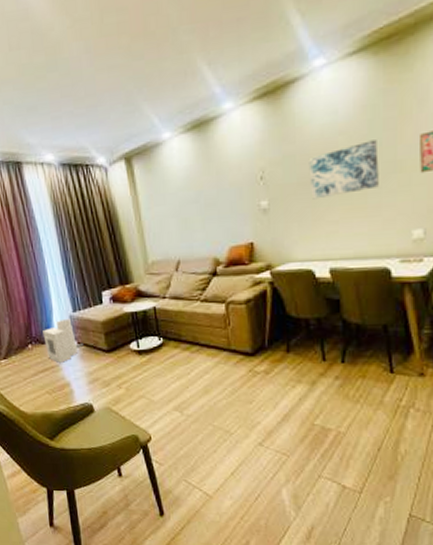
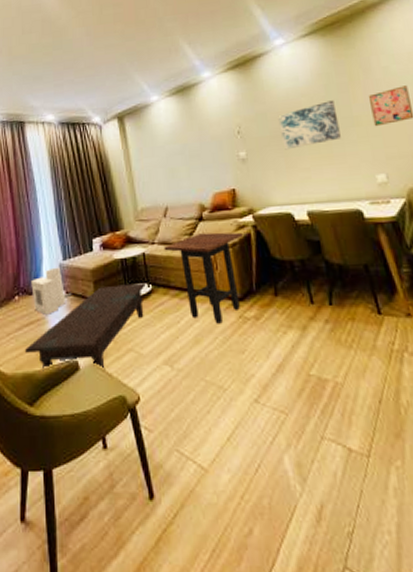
coffee table: none [42,336,156,412] -> present [25,283,145,371]
side table: none [175,288,259,376] -> present [163,232,244,324]

